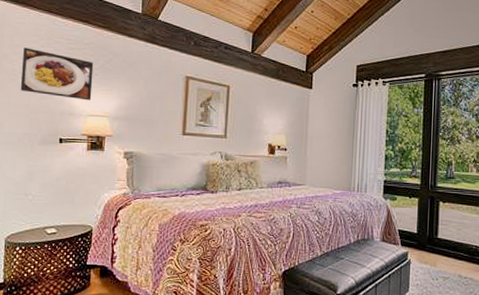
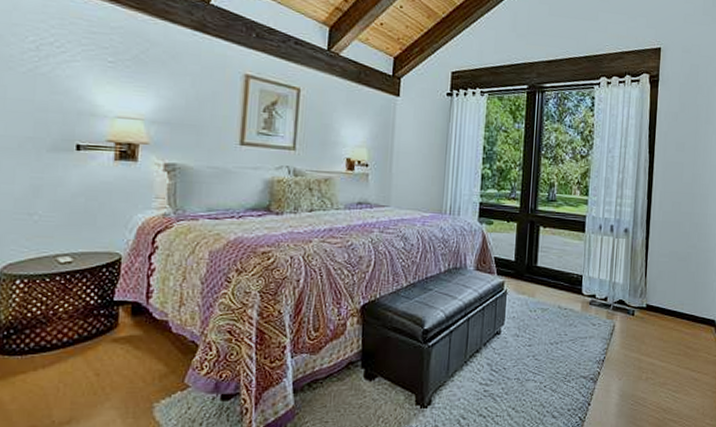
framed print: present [20,47,94,101] -> none [20,27,124,99]

